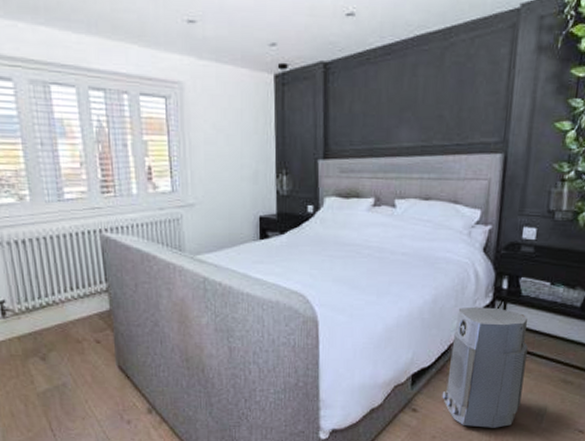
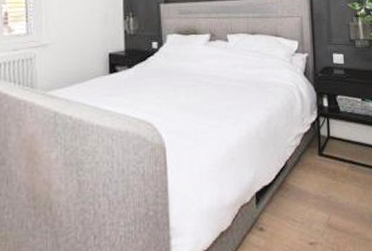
air purifier: present [442,306,528,428] -> none [285,123,355,241]

